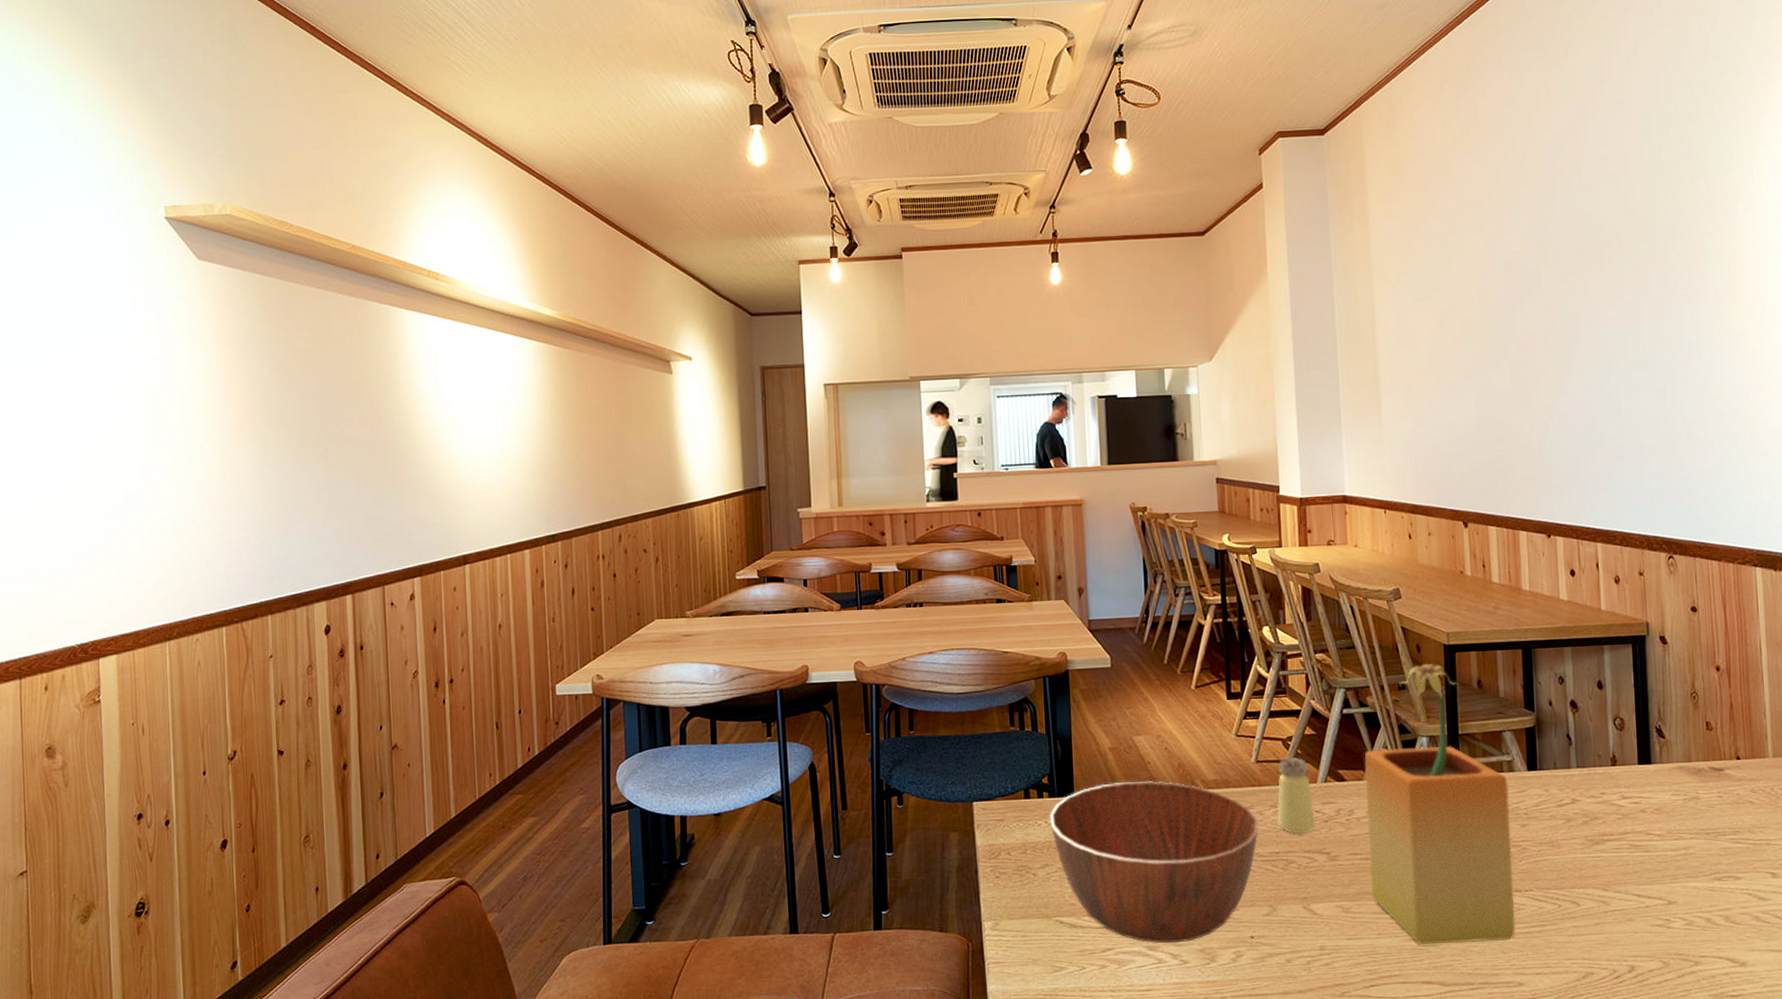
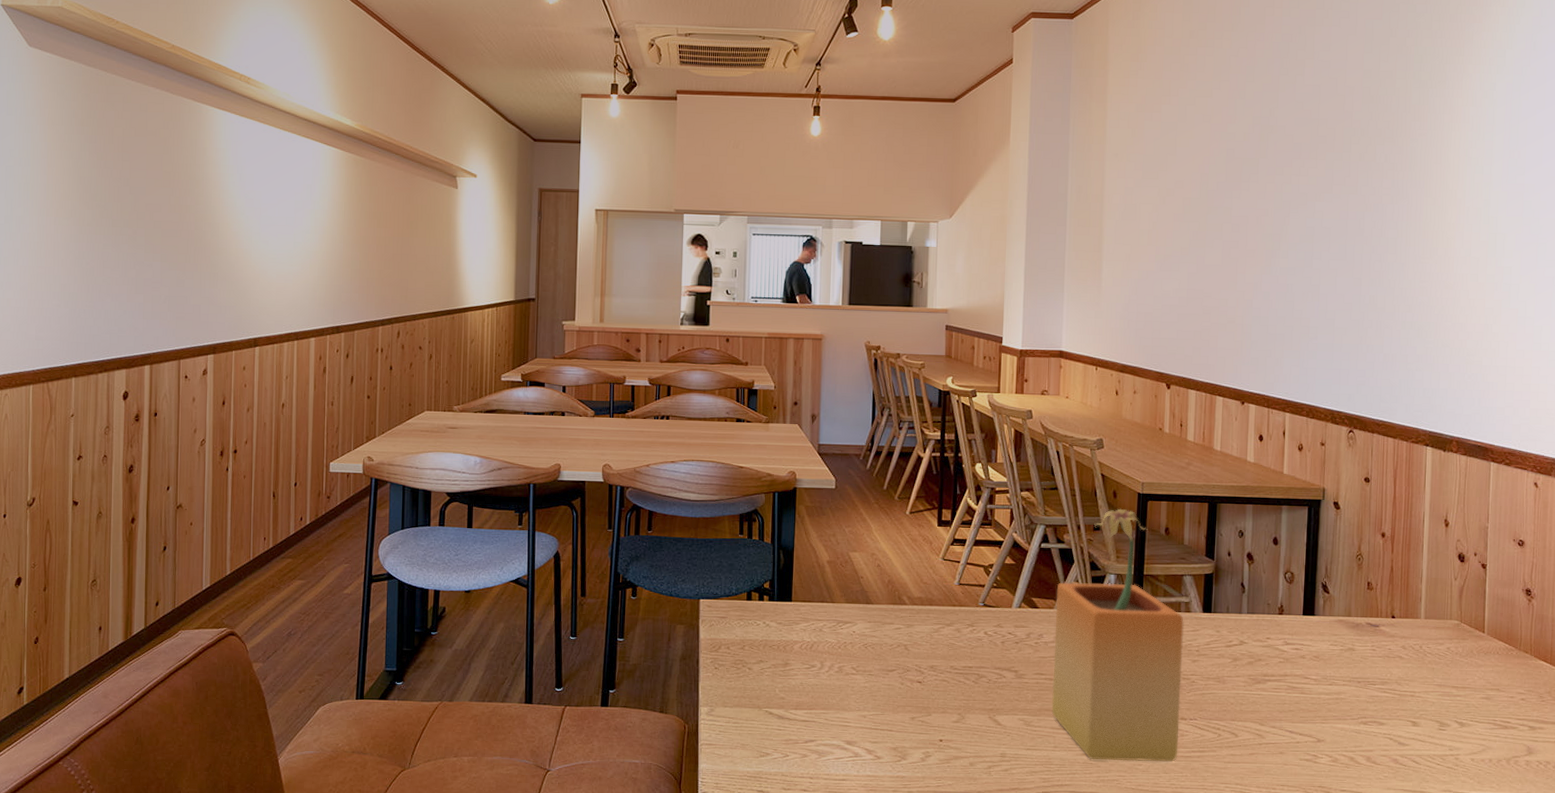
bowl: present [1049,780,1259,944] -> none [768,592,956,740]
saltshaker: present [1277,756,1316,834] -> none [973,582,1008,653]

